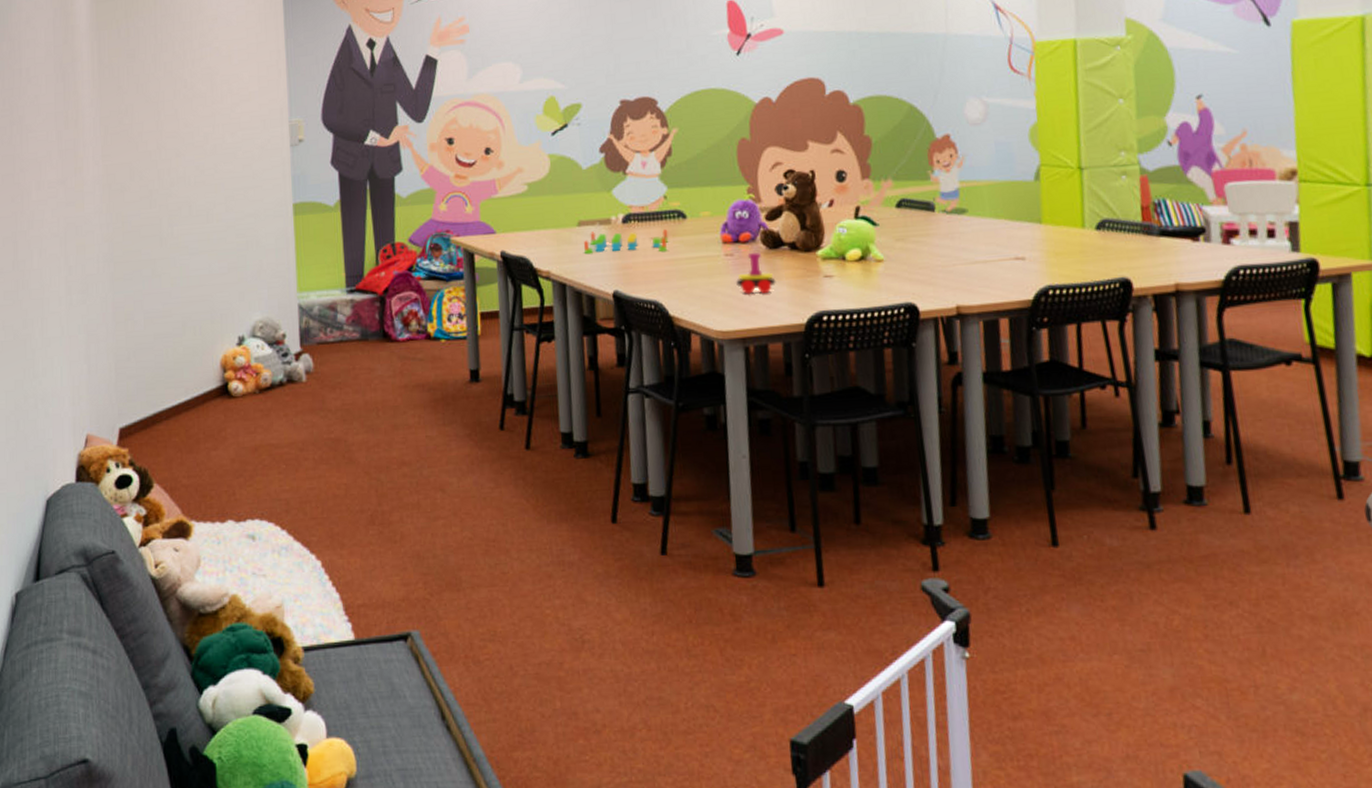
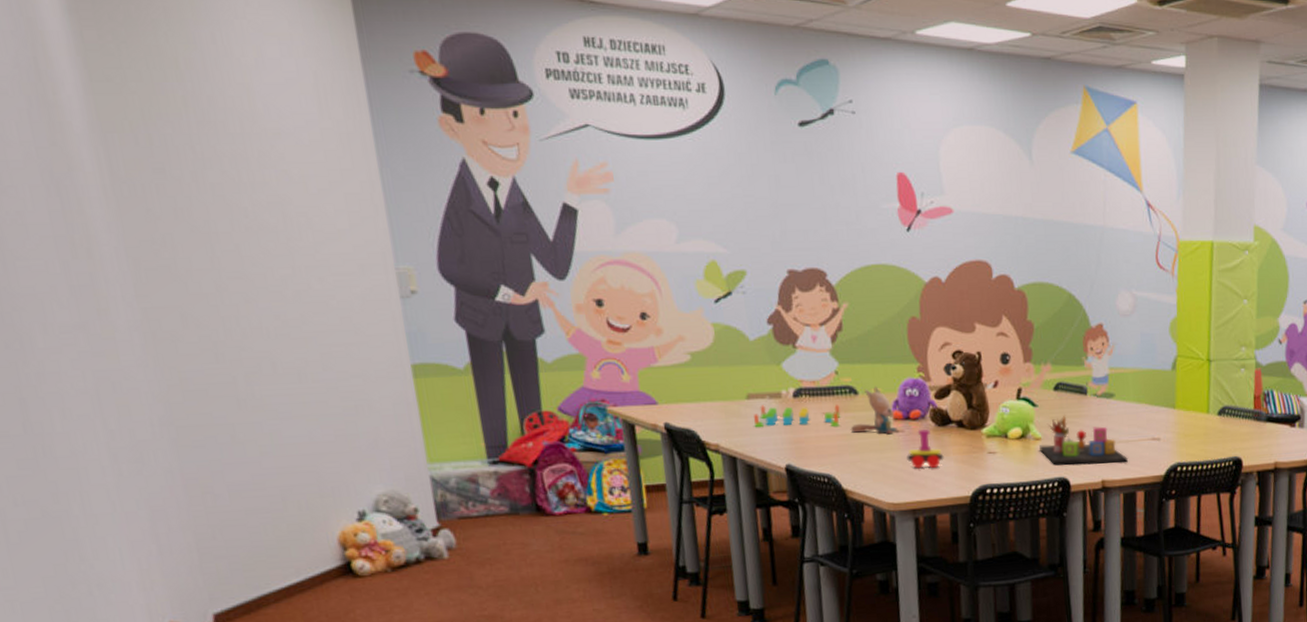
toy animal: none [678,209,728,259] -> present [850,386,899,435]
toy block set: none [882,234,988,290] -> present [1039,415,1129,466]

